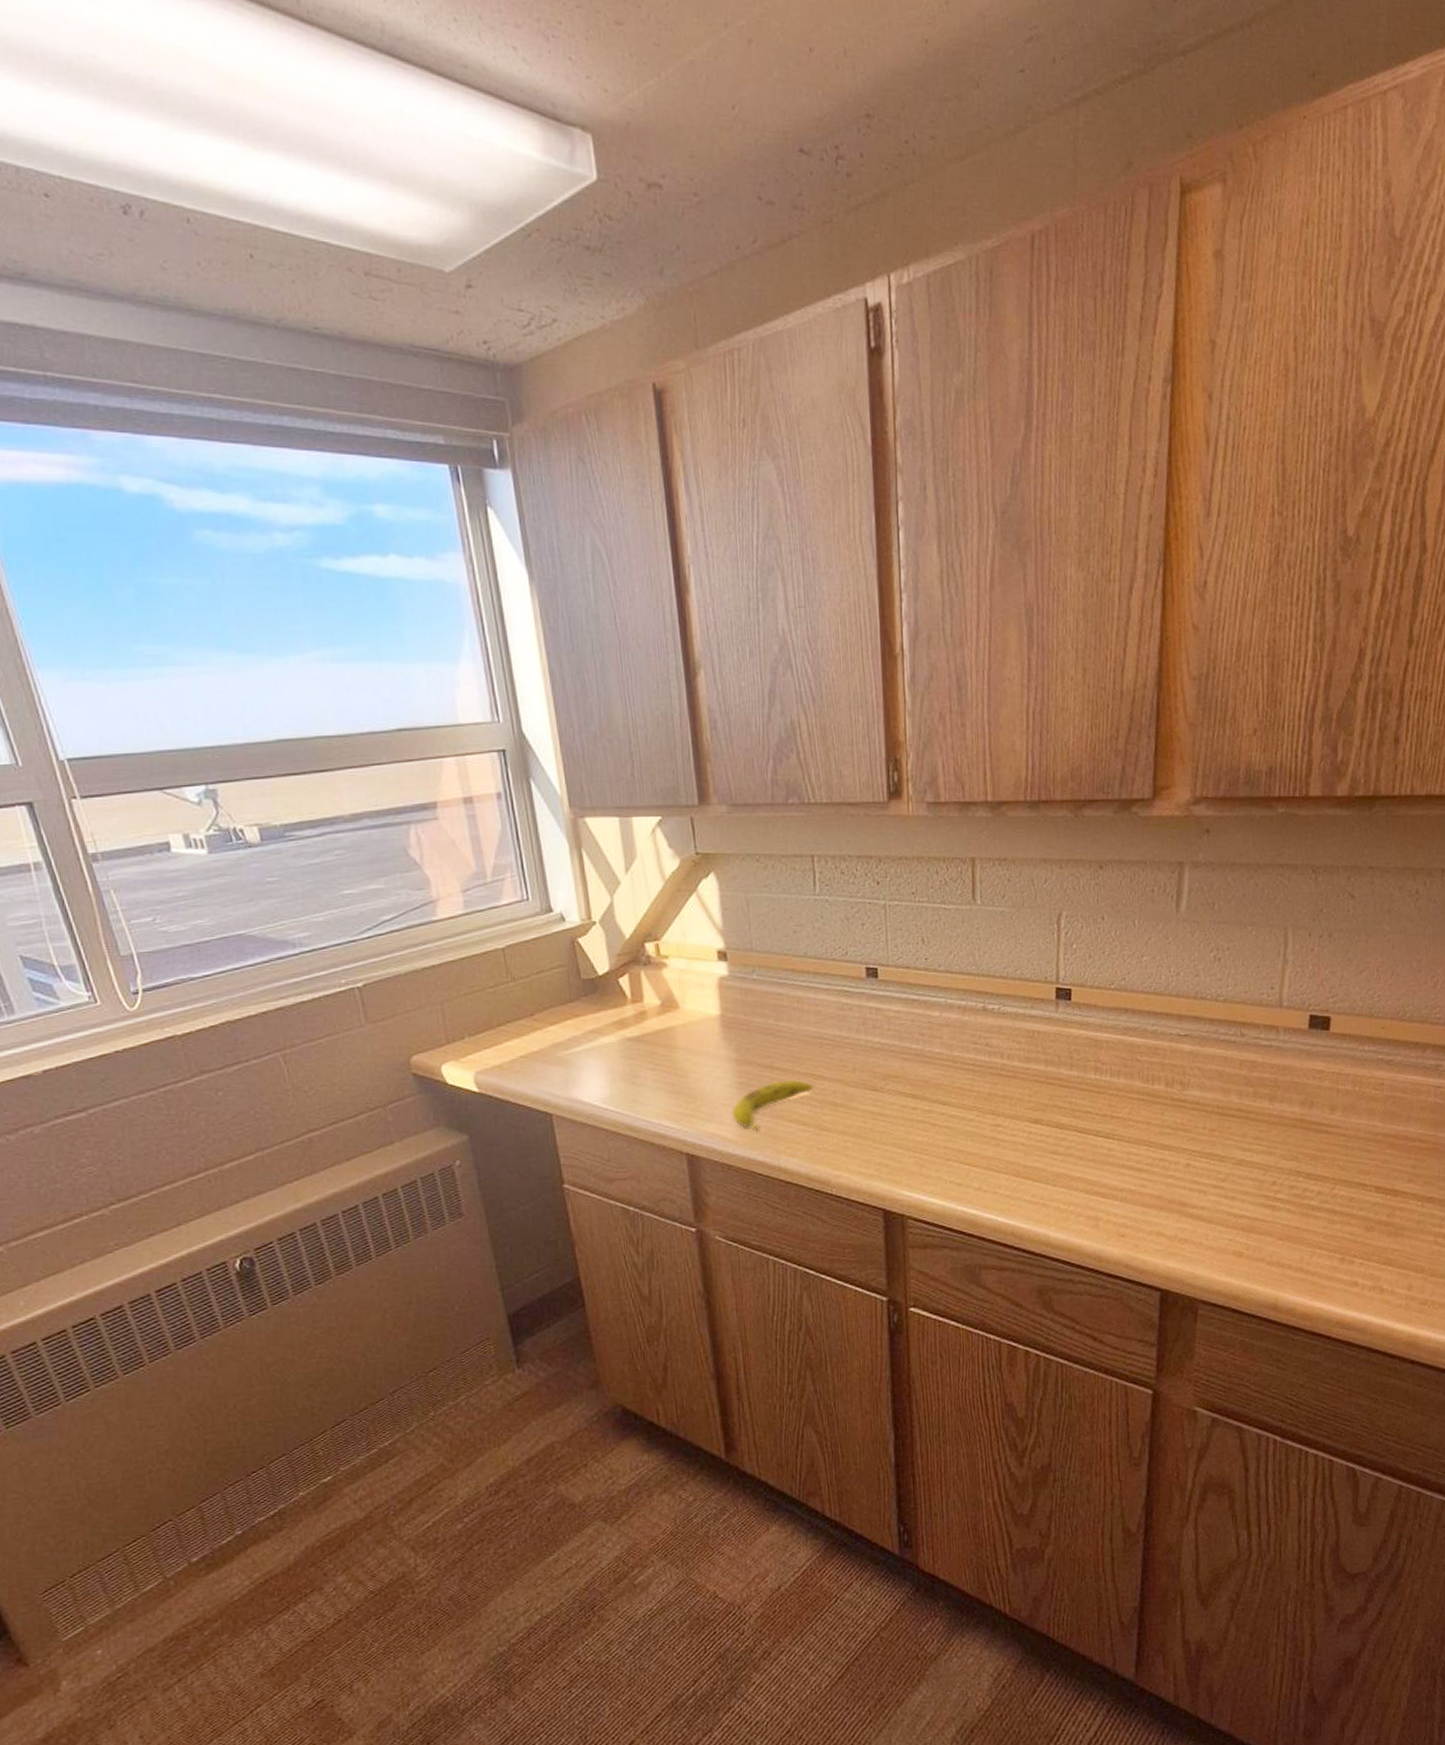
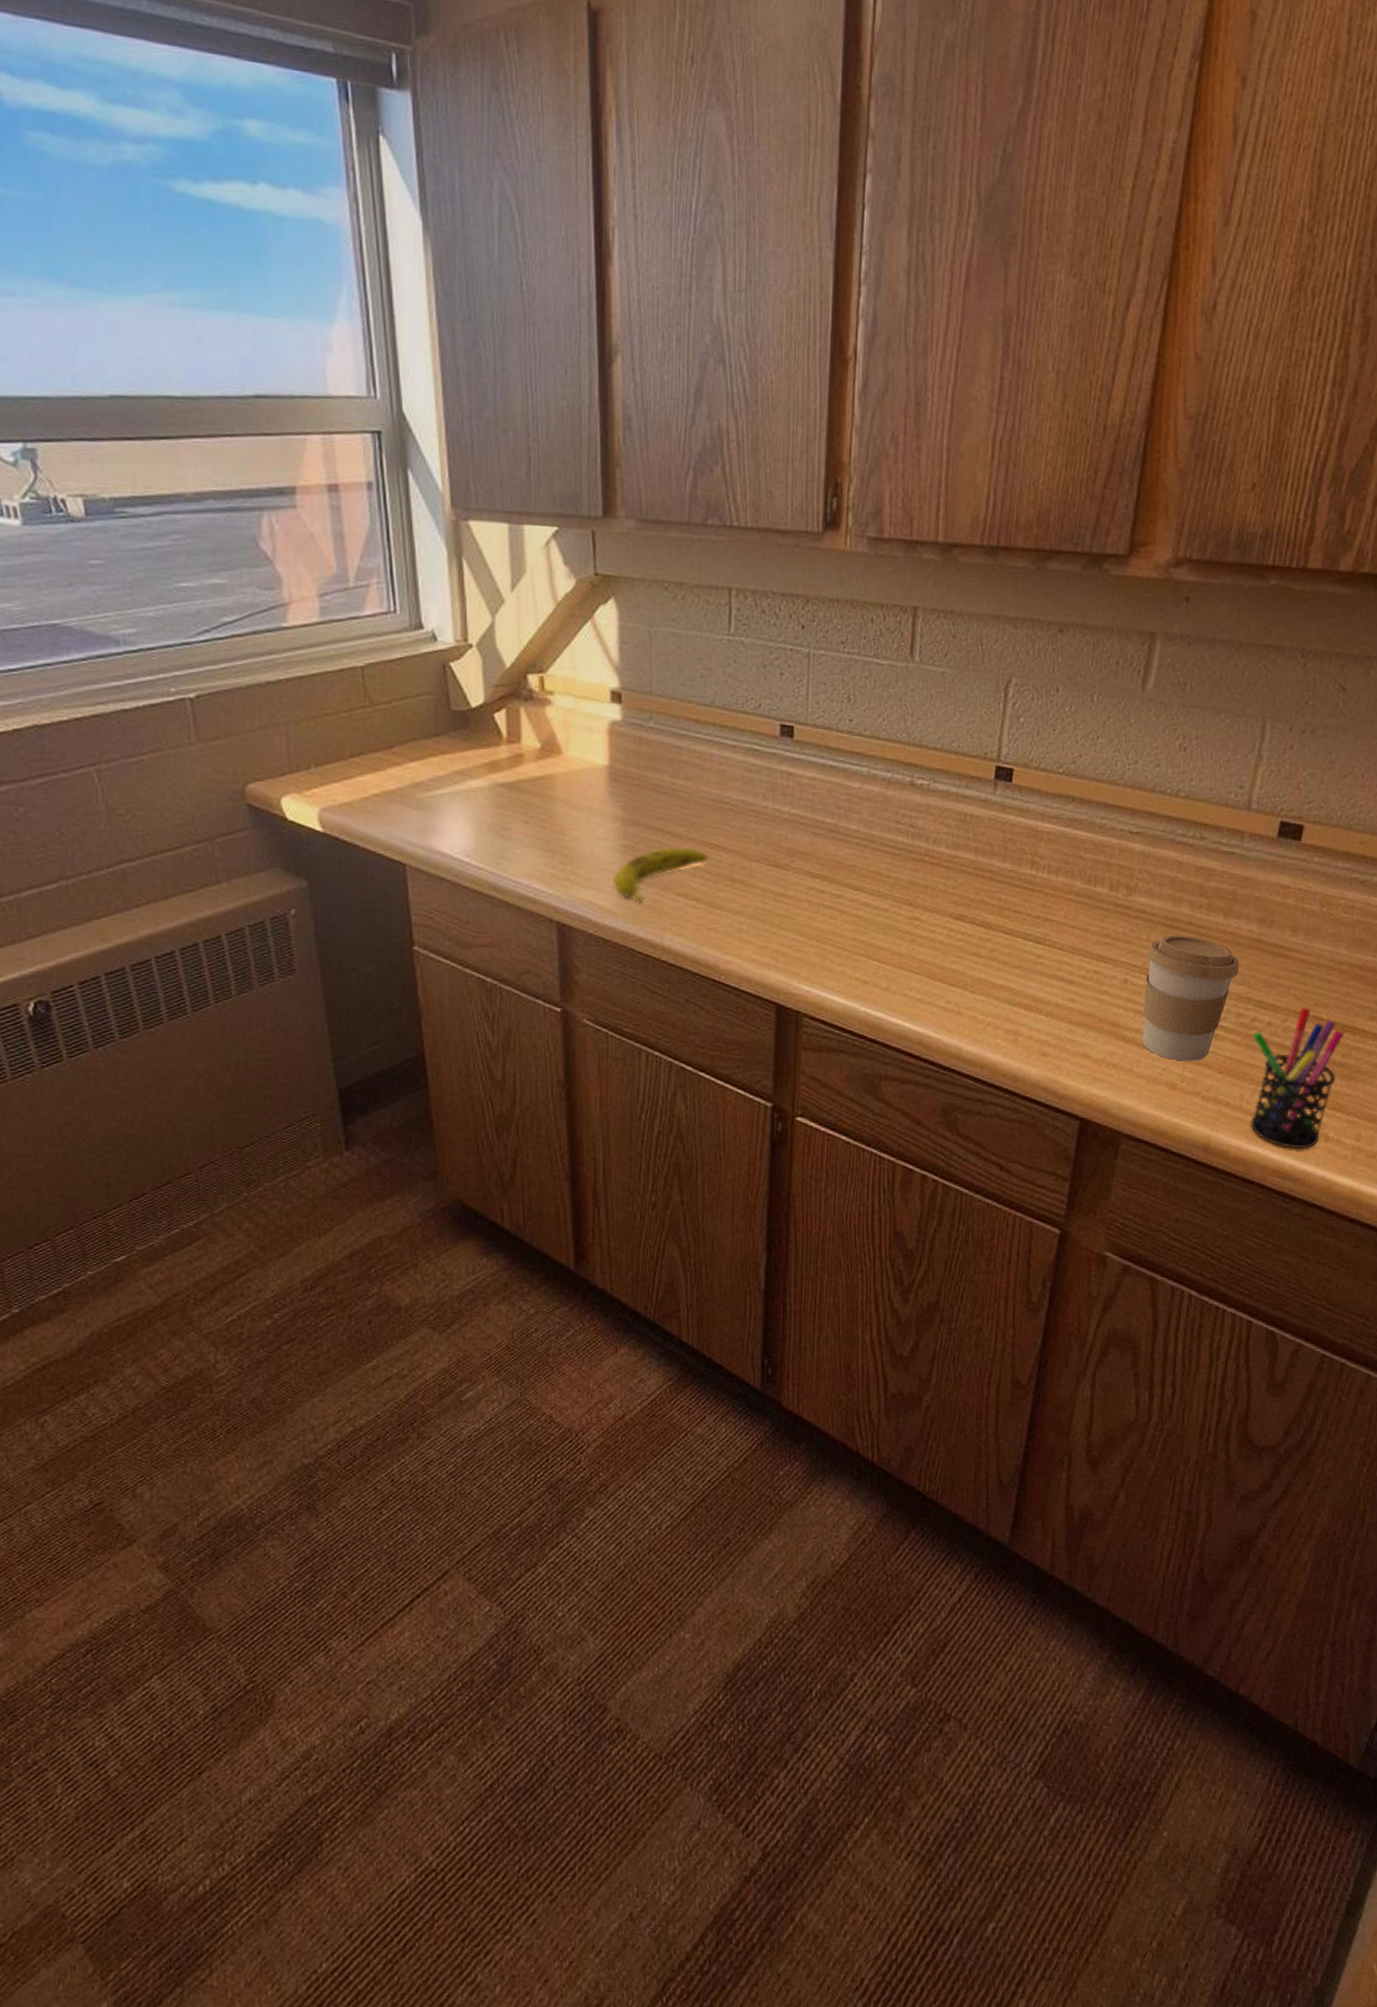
coffee cup: none [1204,1121,1287,1232] -> present [1142,935,1239,1061]
pen holder: none [1306,1175,1387,1303] -> present [1250,1007,1345,1150]

